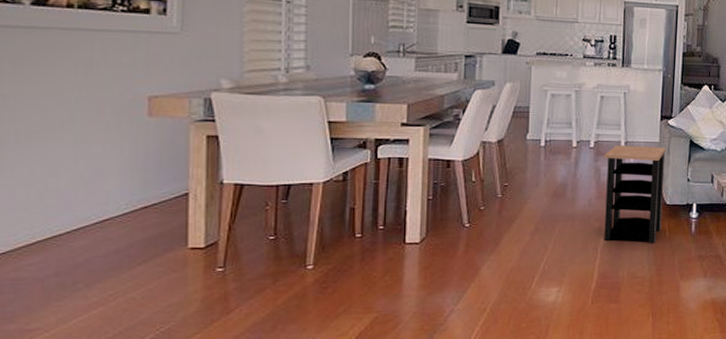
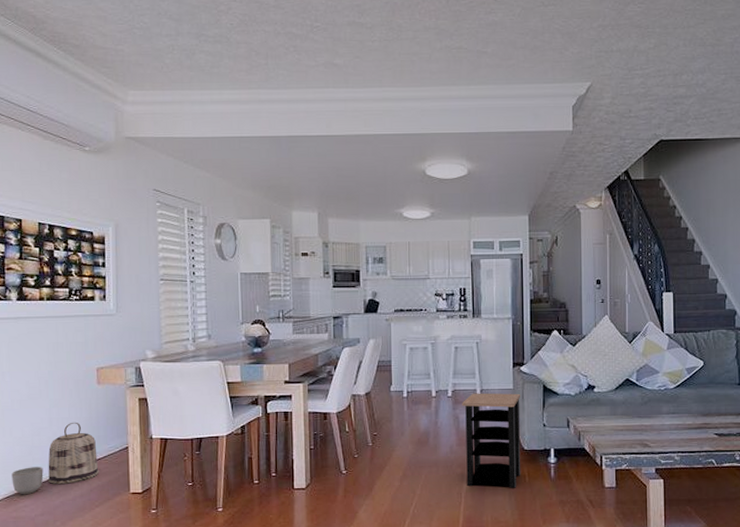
planter: none [11,215,61,251] -> present [11,467,44,495]
basket: none [66,161,145,237] -> present [47,422,99,484]

